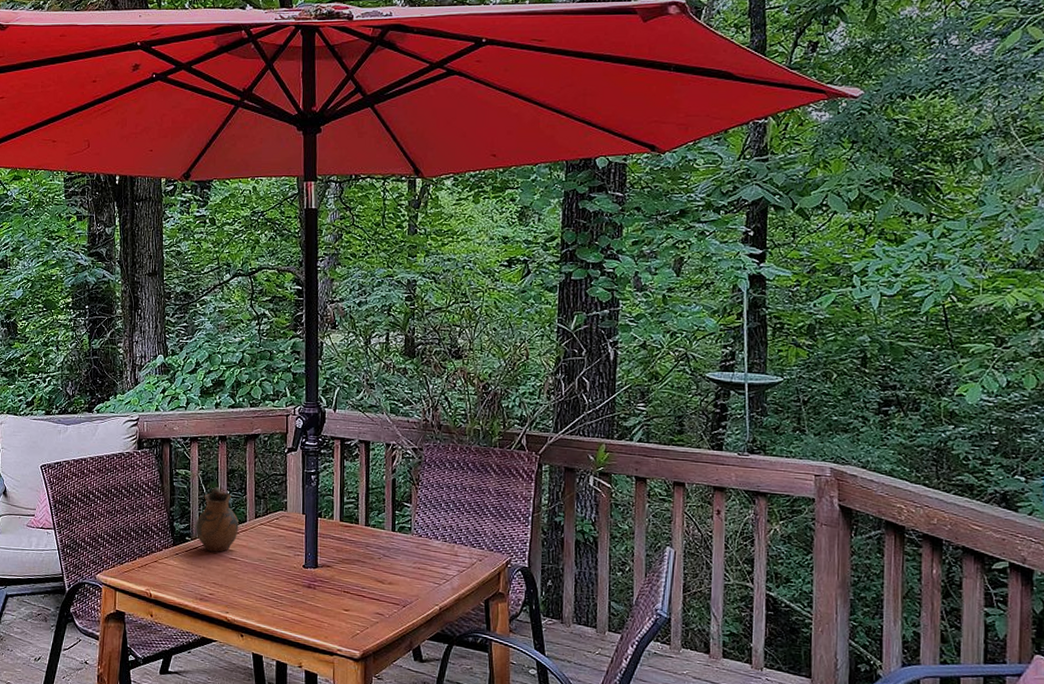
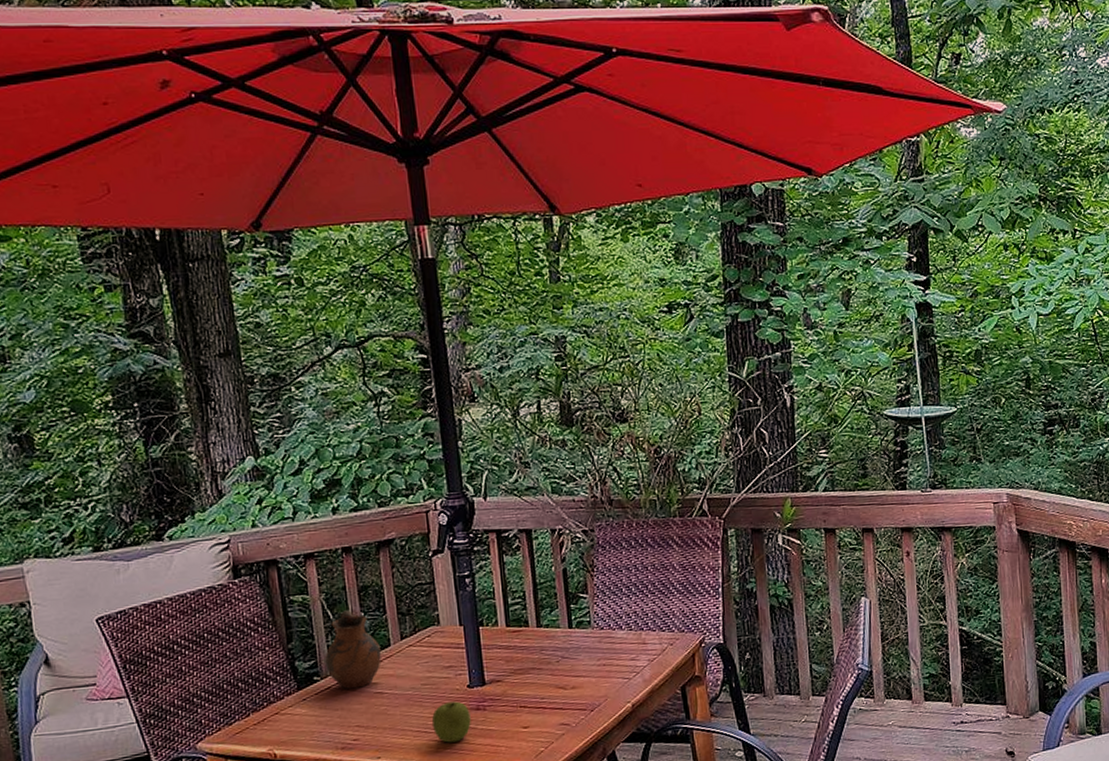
fruit: none [272,576,303,612] -> present [432,701,471,743]

